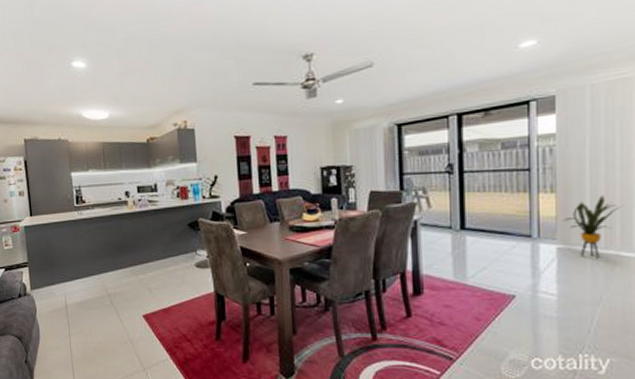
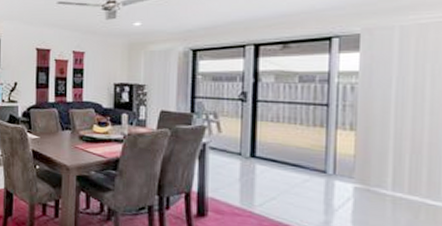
house plant: present [562,196,621,258] -> none [361,139,429,203]

